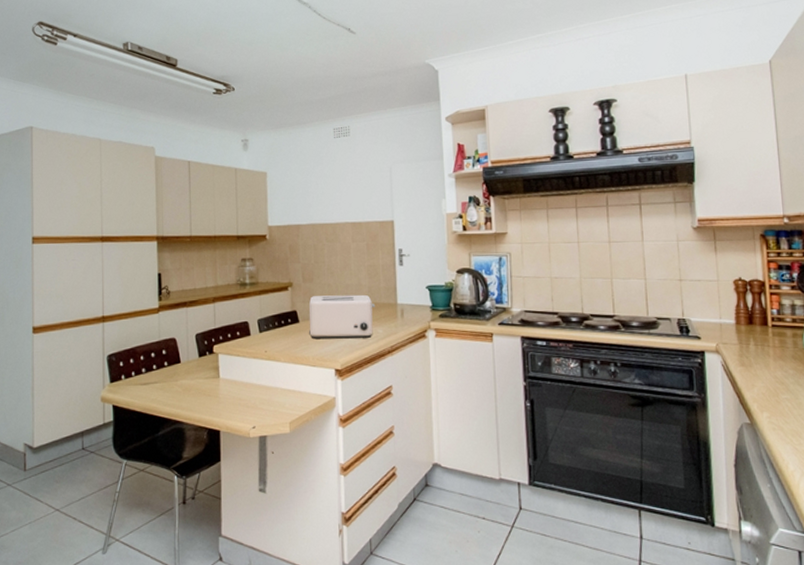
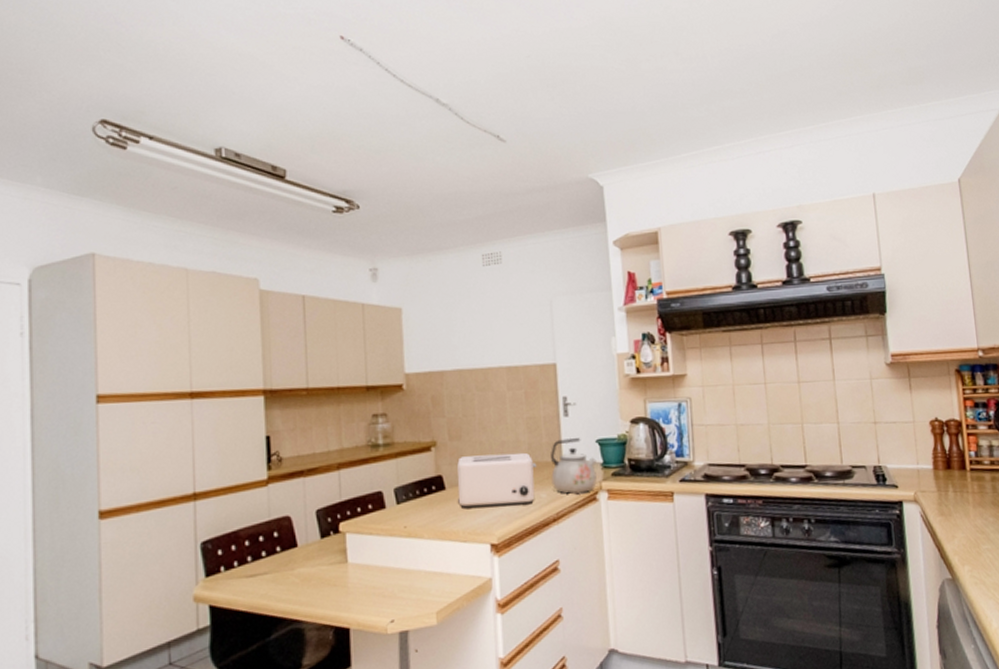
kettle: none [387,283,427,331] -> present [551,437,597,494]

